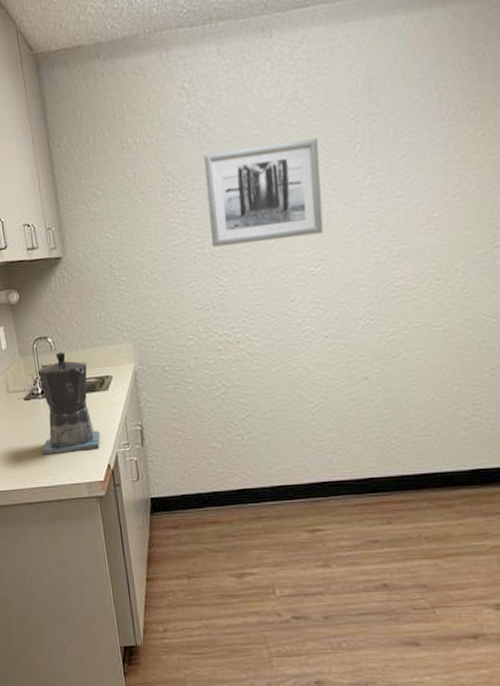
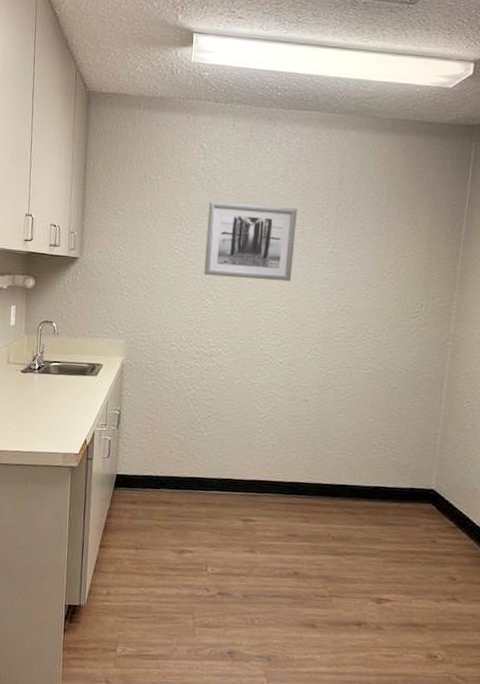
coffee maker: present [37,352,101,455] -> none [28,336,83,425]

